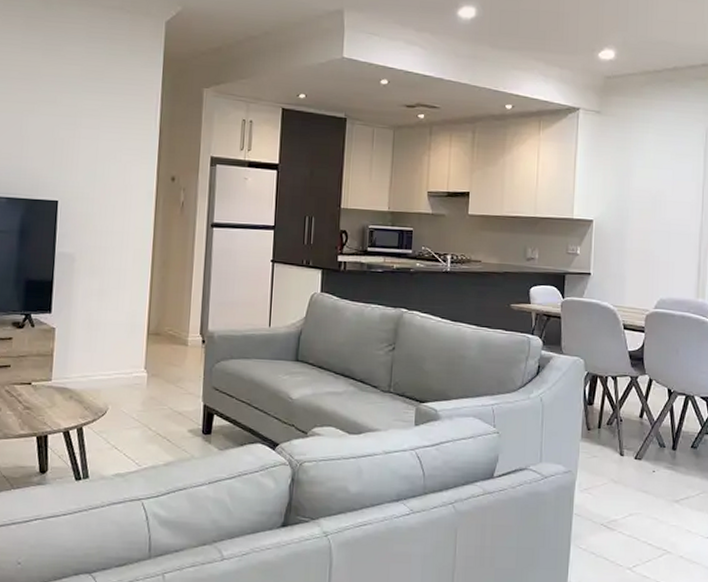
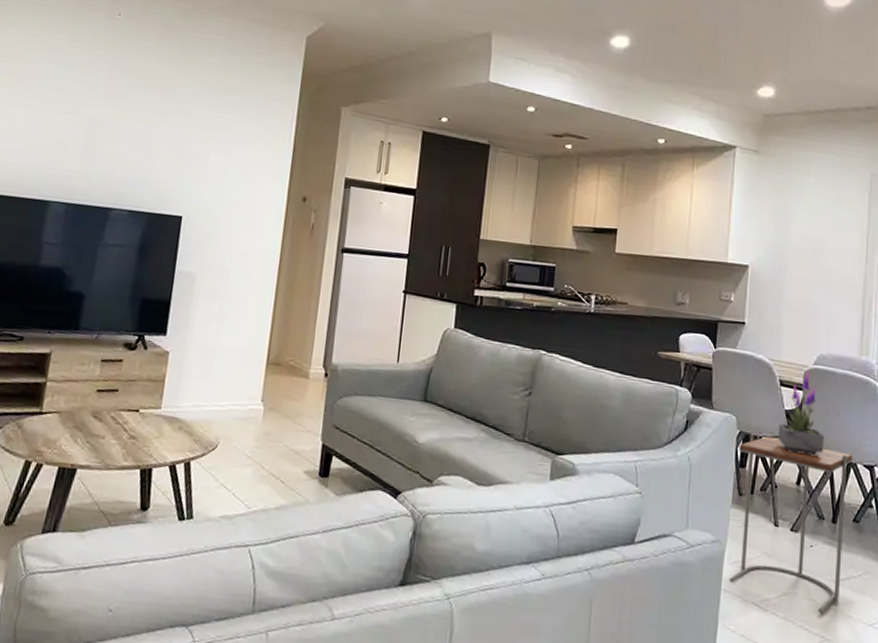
side table: none [580,375,690,530] -> present [729,434,852,613]
potted plant: none [623,314,665,391] -> present [778,370,824,456]

